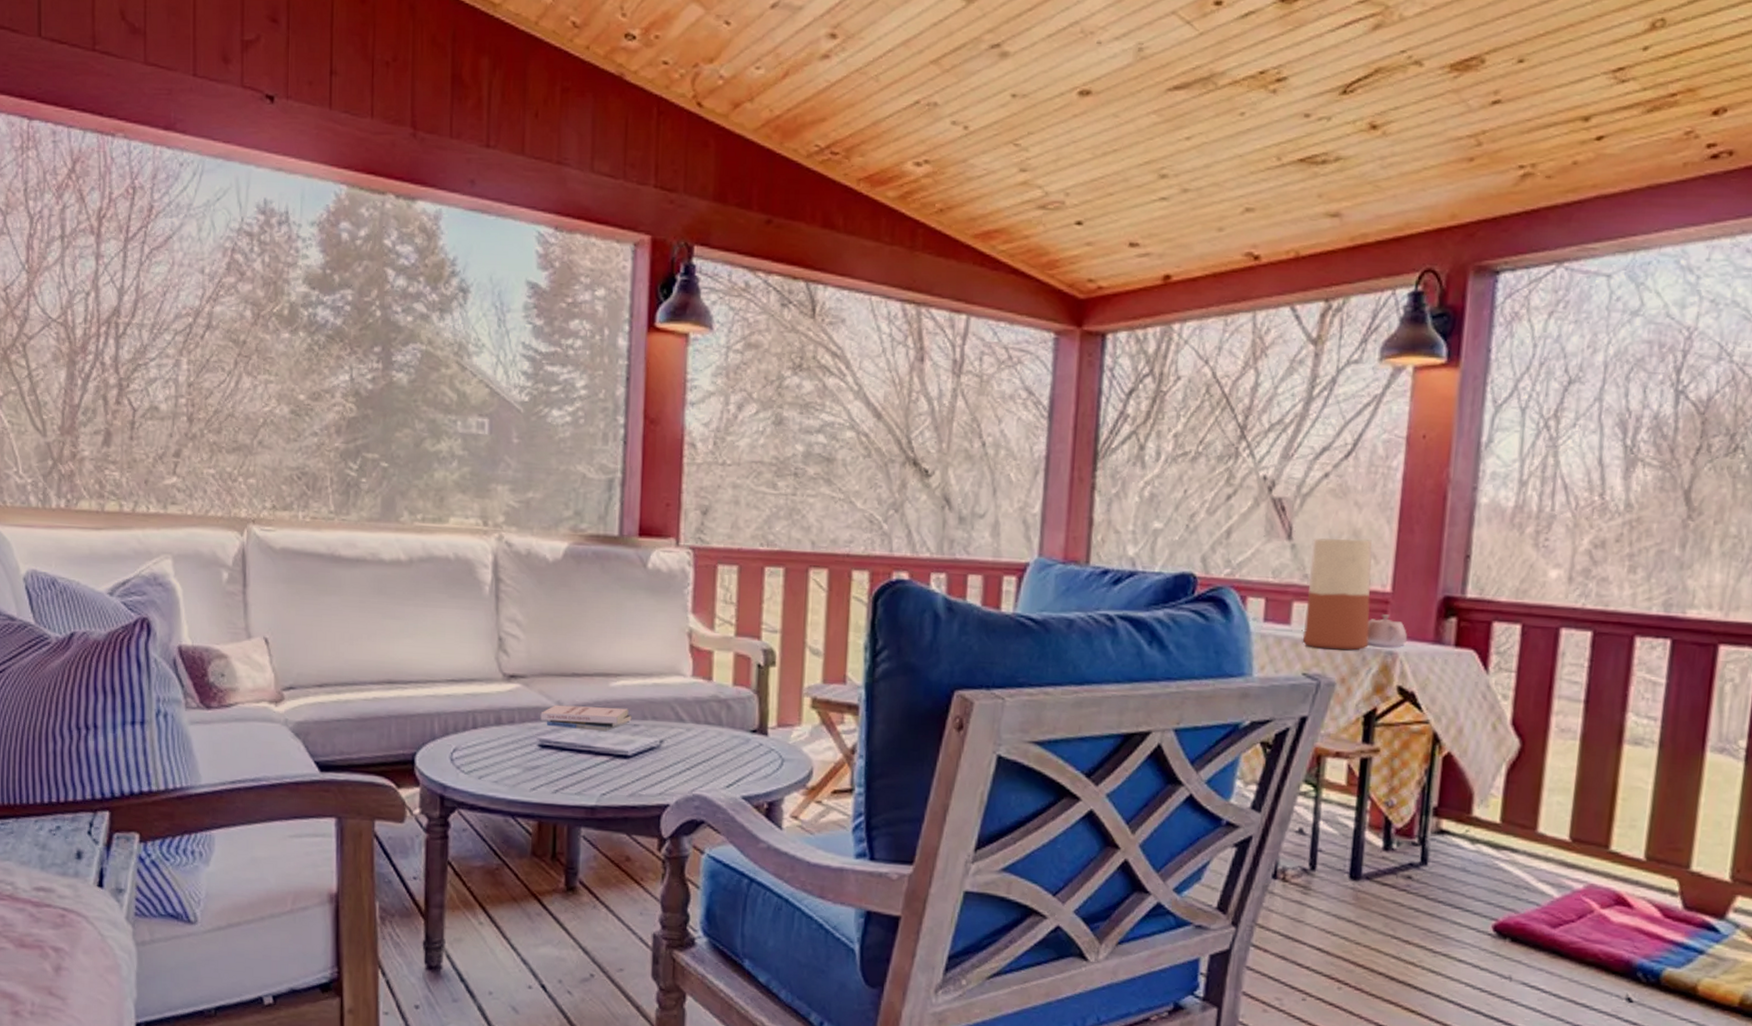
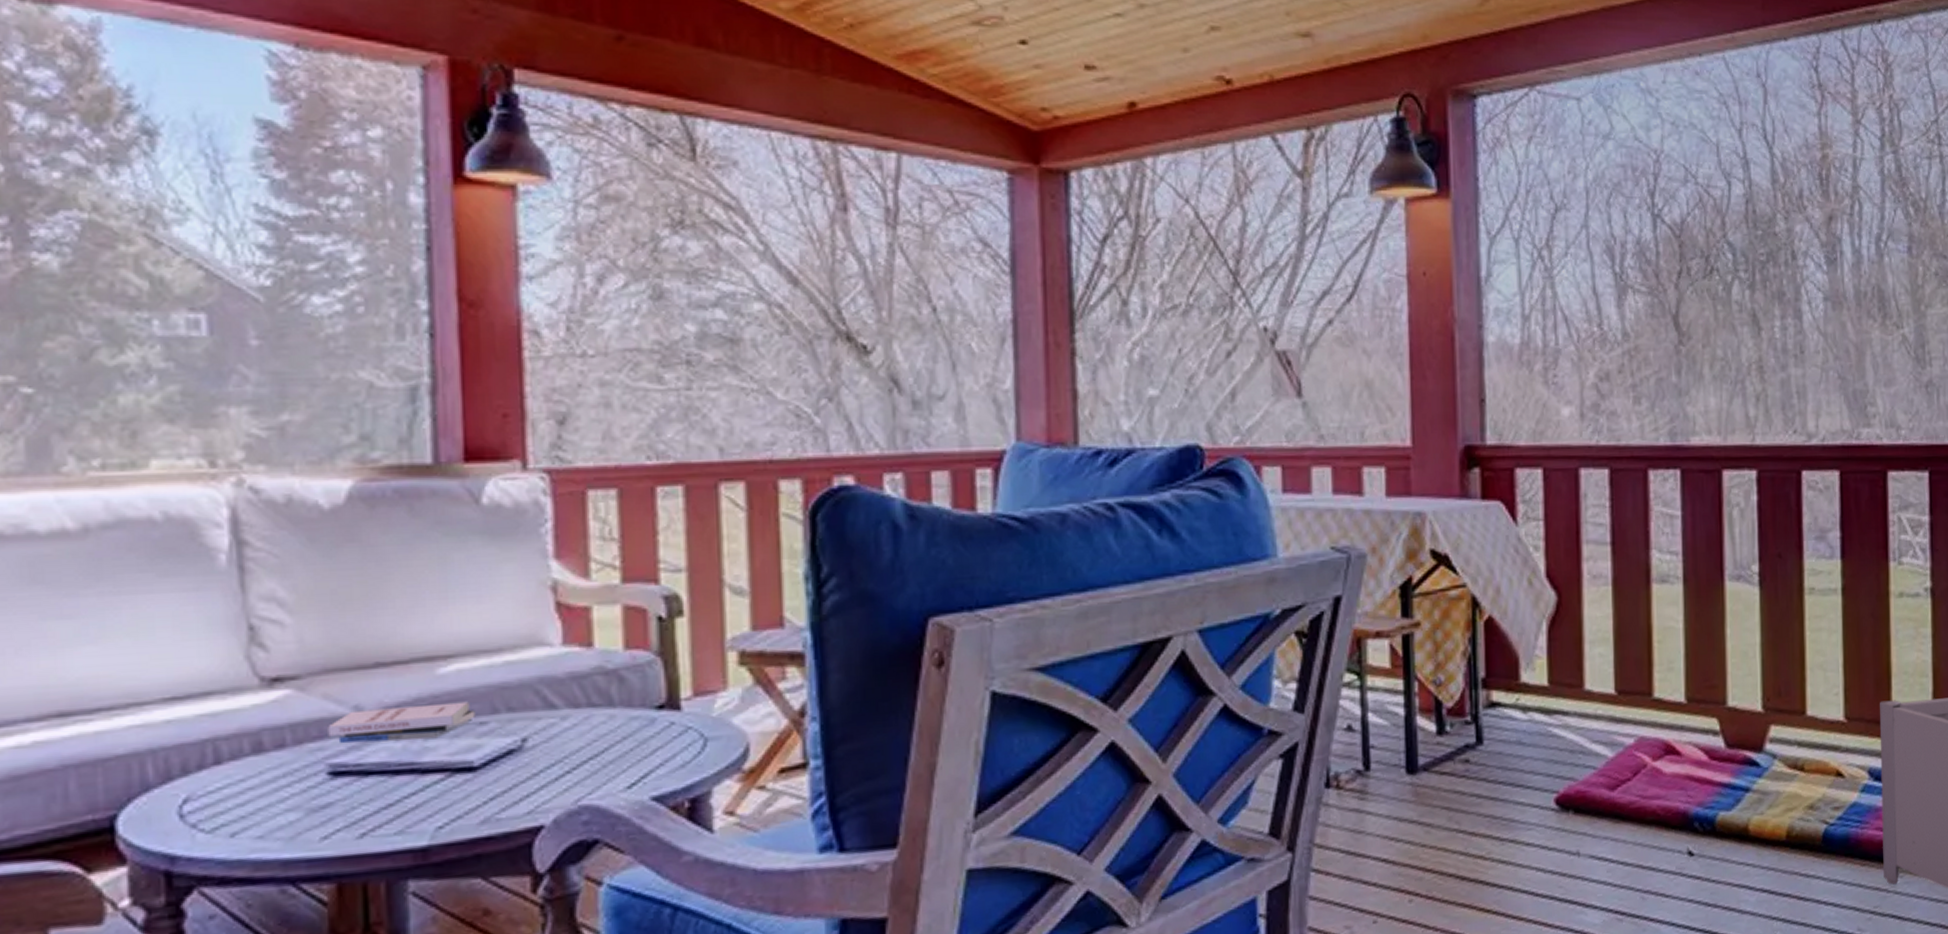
vase: present [1302,537,1372,651] -> none [1324,390,1396,517]
teapot: present [1366,614,1408,649] -> none [1392,471,1434,509]

